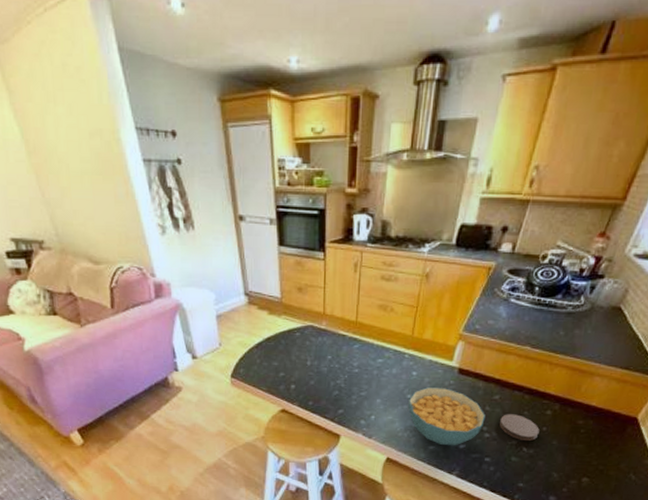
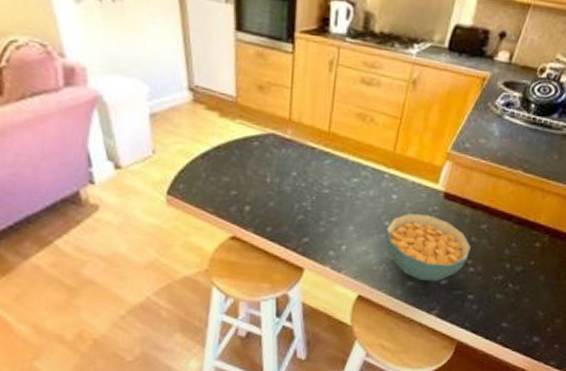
coaster: present [499,414,540,441] -> none [485,246,527,276]

